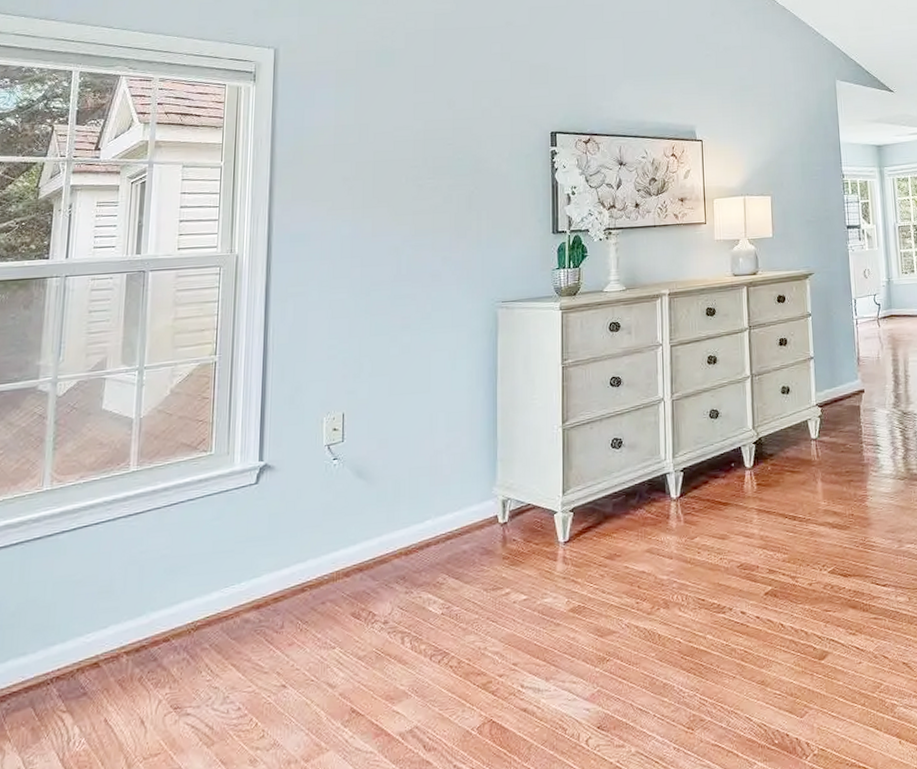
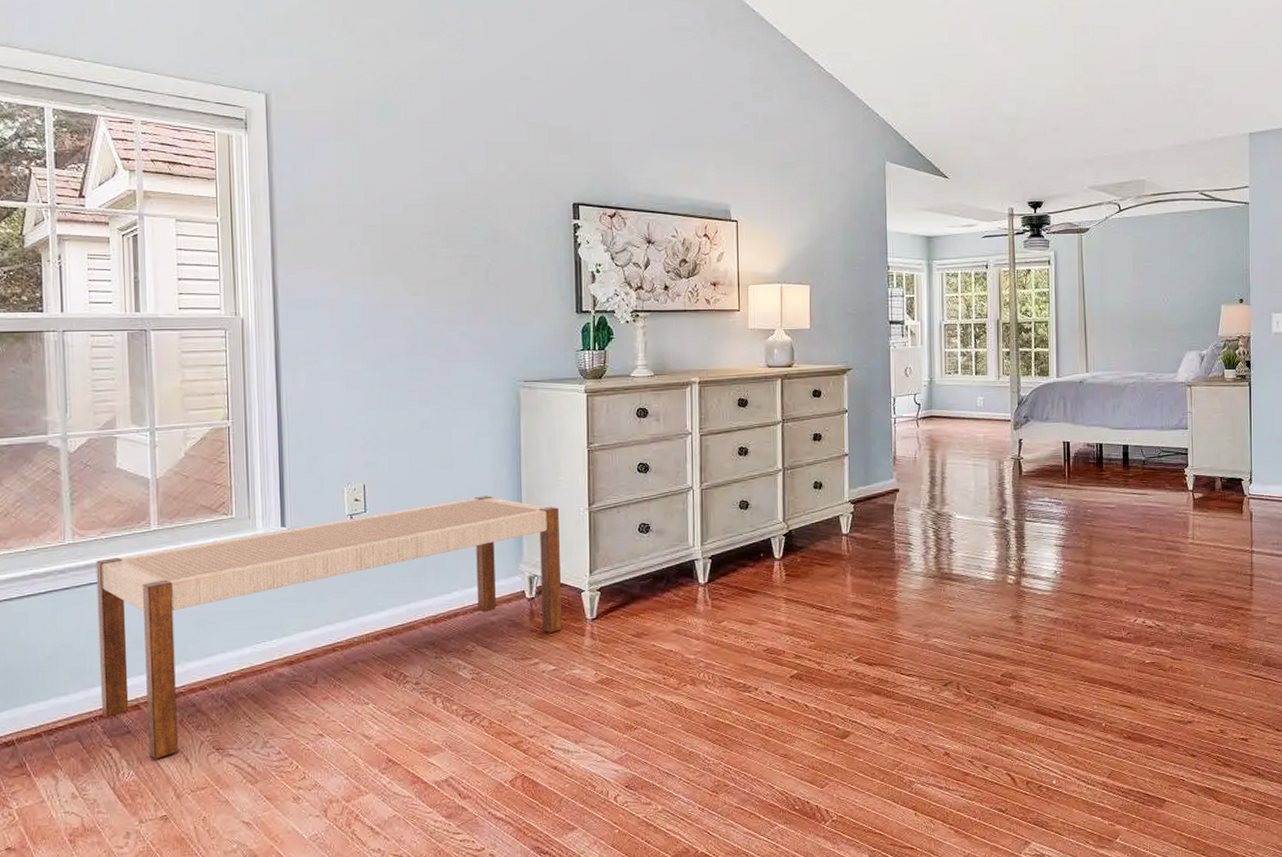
bench: none [59,418,535,723] -> present [96,496,563,759]

